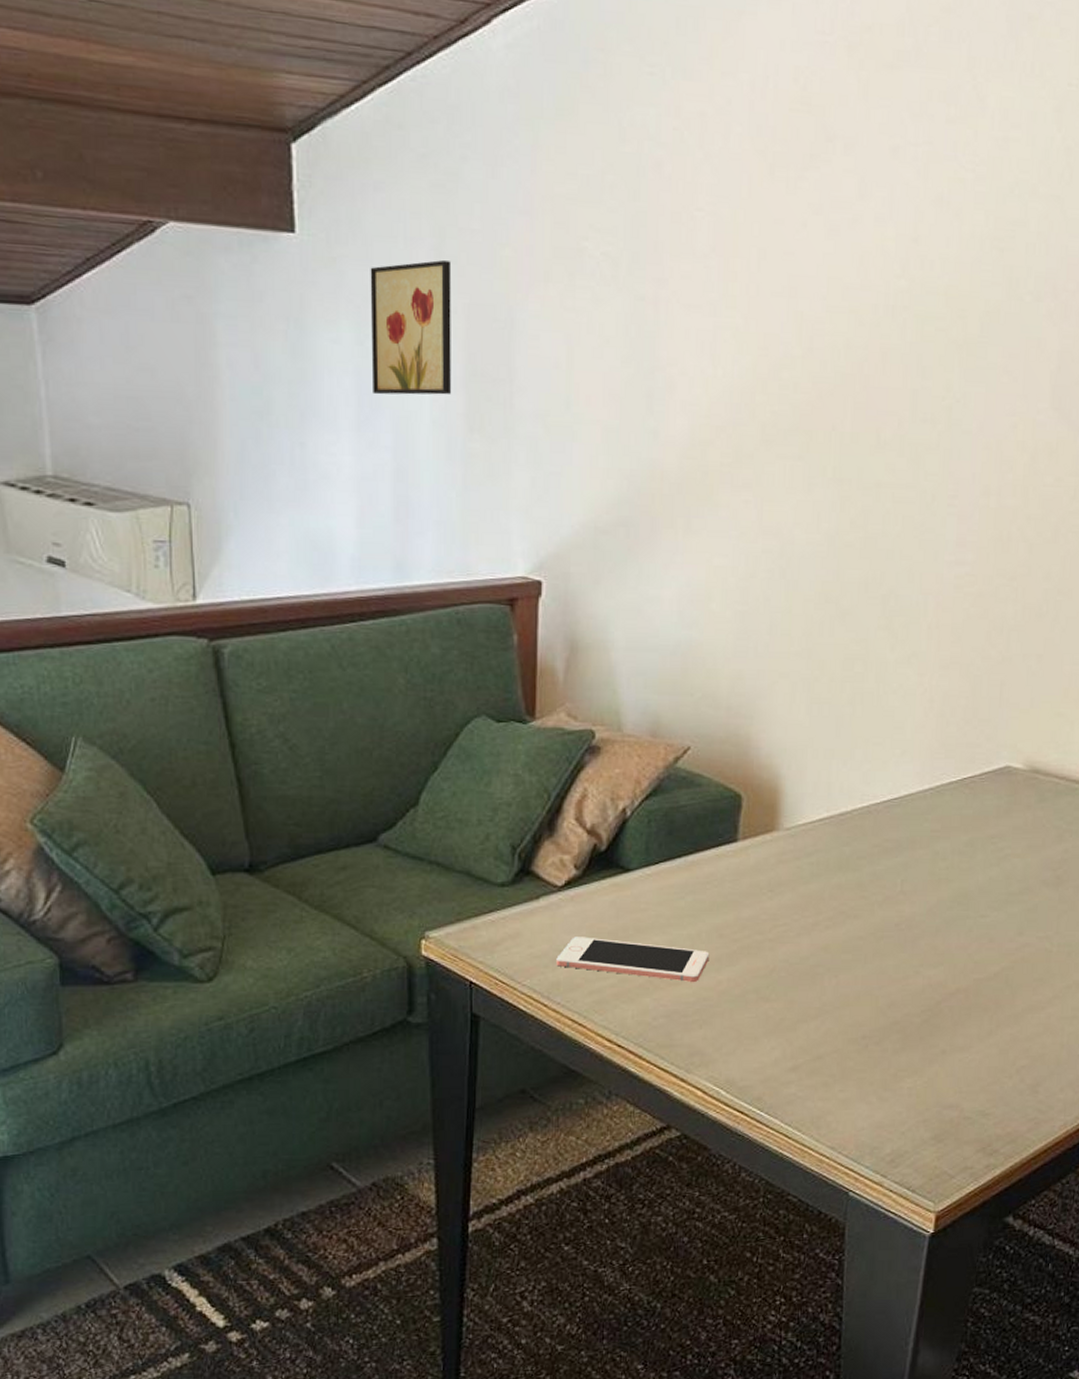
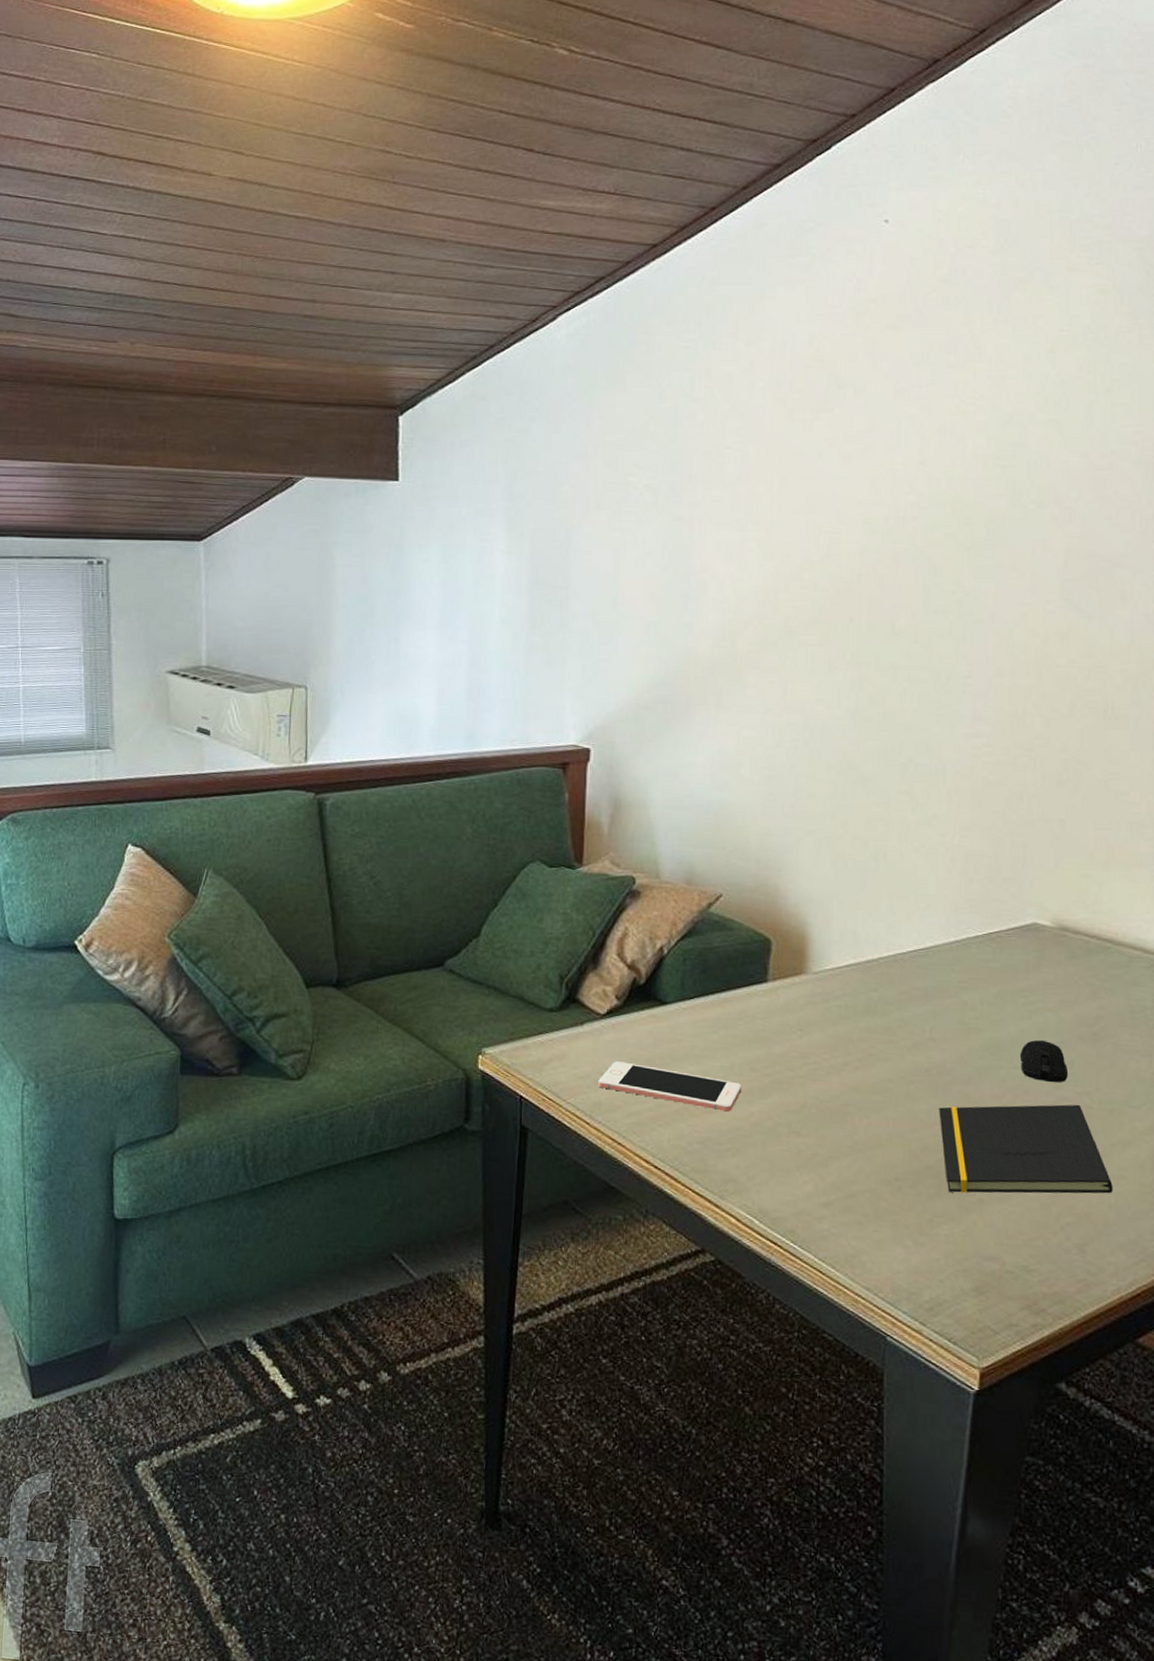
wall art: present [370,260,452,395] -> none [453,496,521,601]
notepad: none [906,949,1066,1046] -> present [939,1104,1113,1194]
computer mouse: none [986,888,1031,929] -> present [1019,1040,1068,1083]

